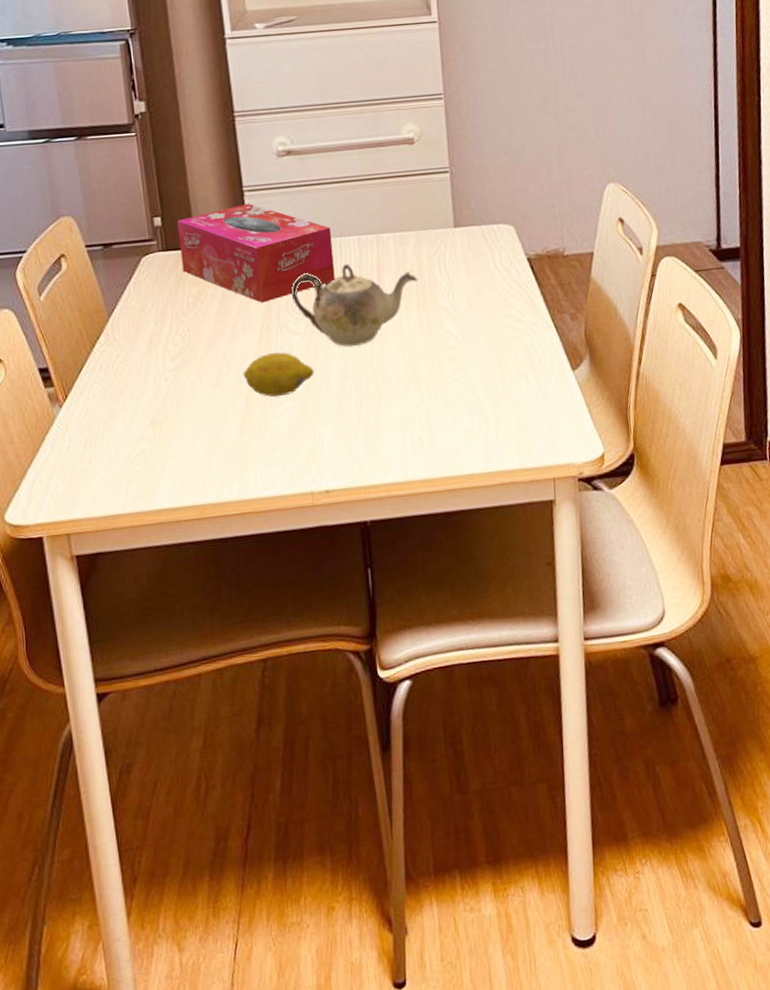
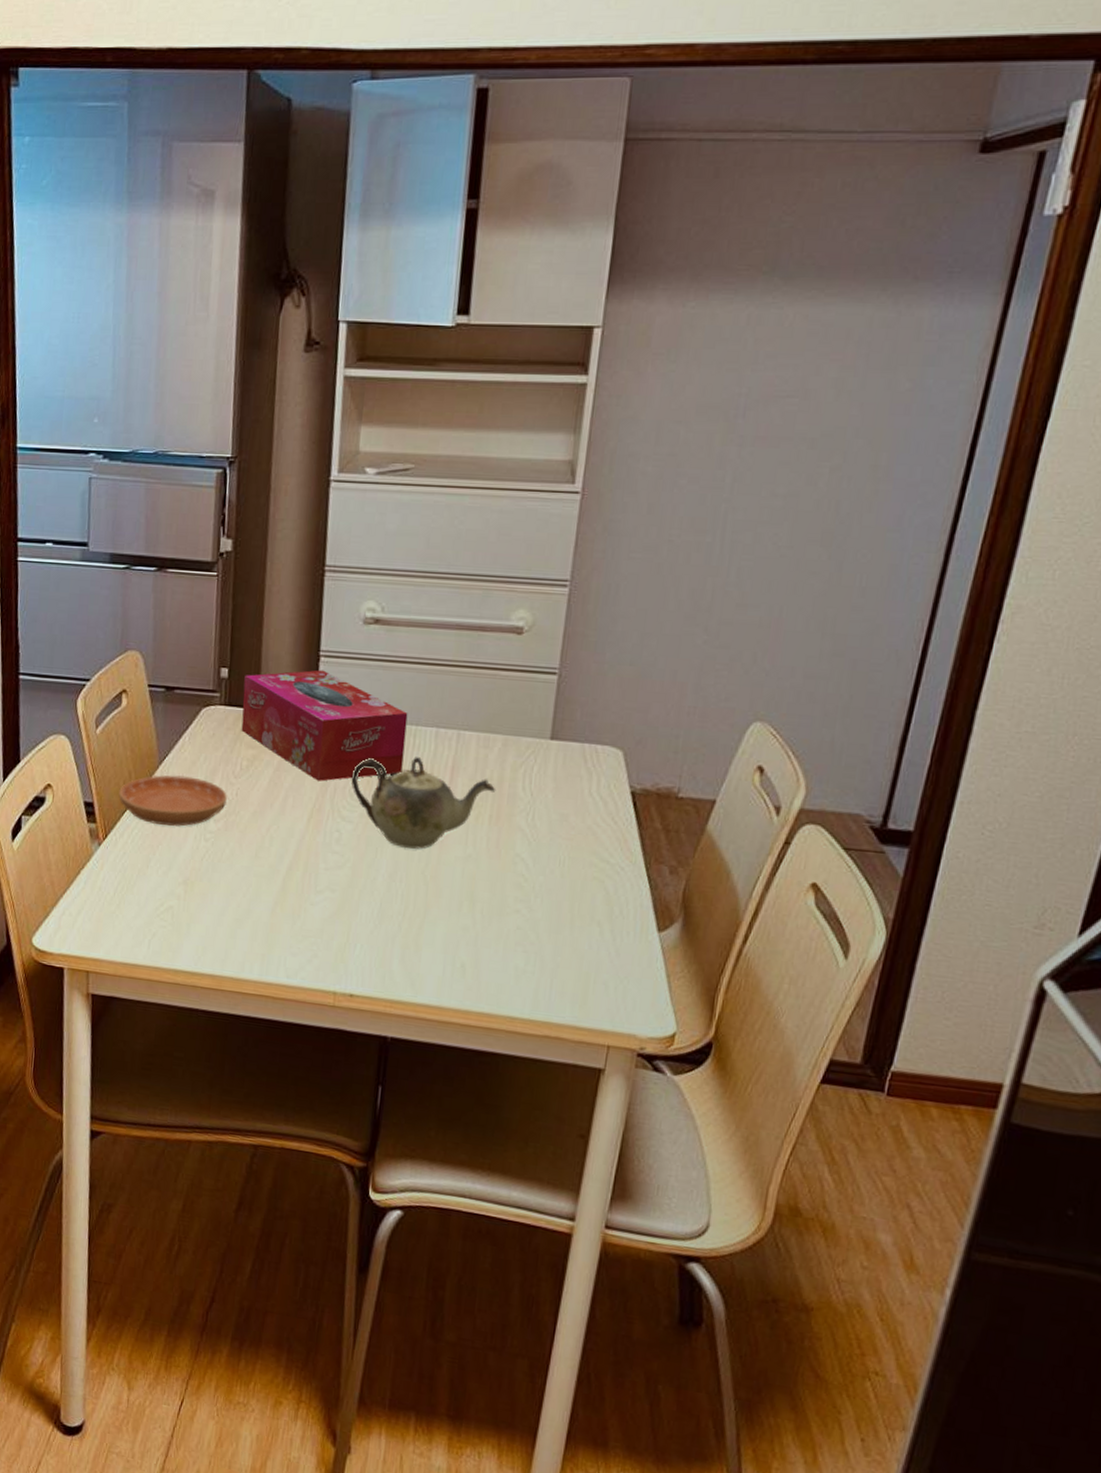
saucer: none [72,323,180,375] -> present [119,775,227,826]
fruit: present [243,352,314,397] -> none [285,836,361,885]

